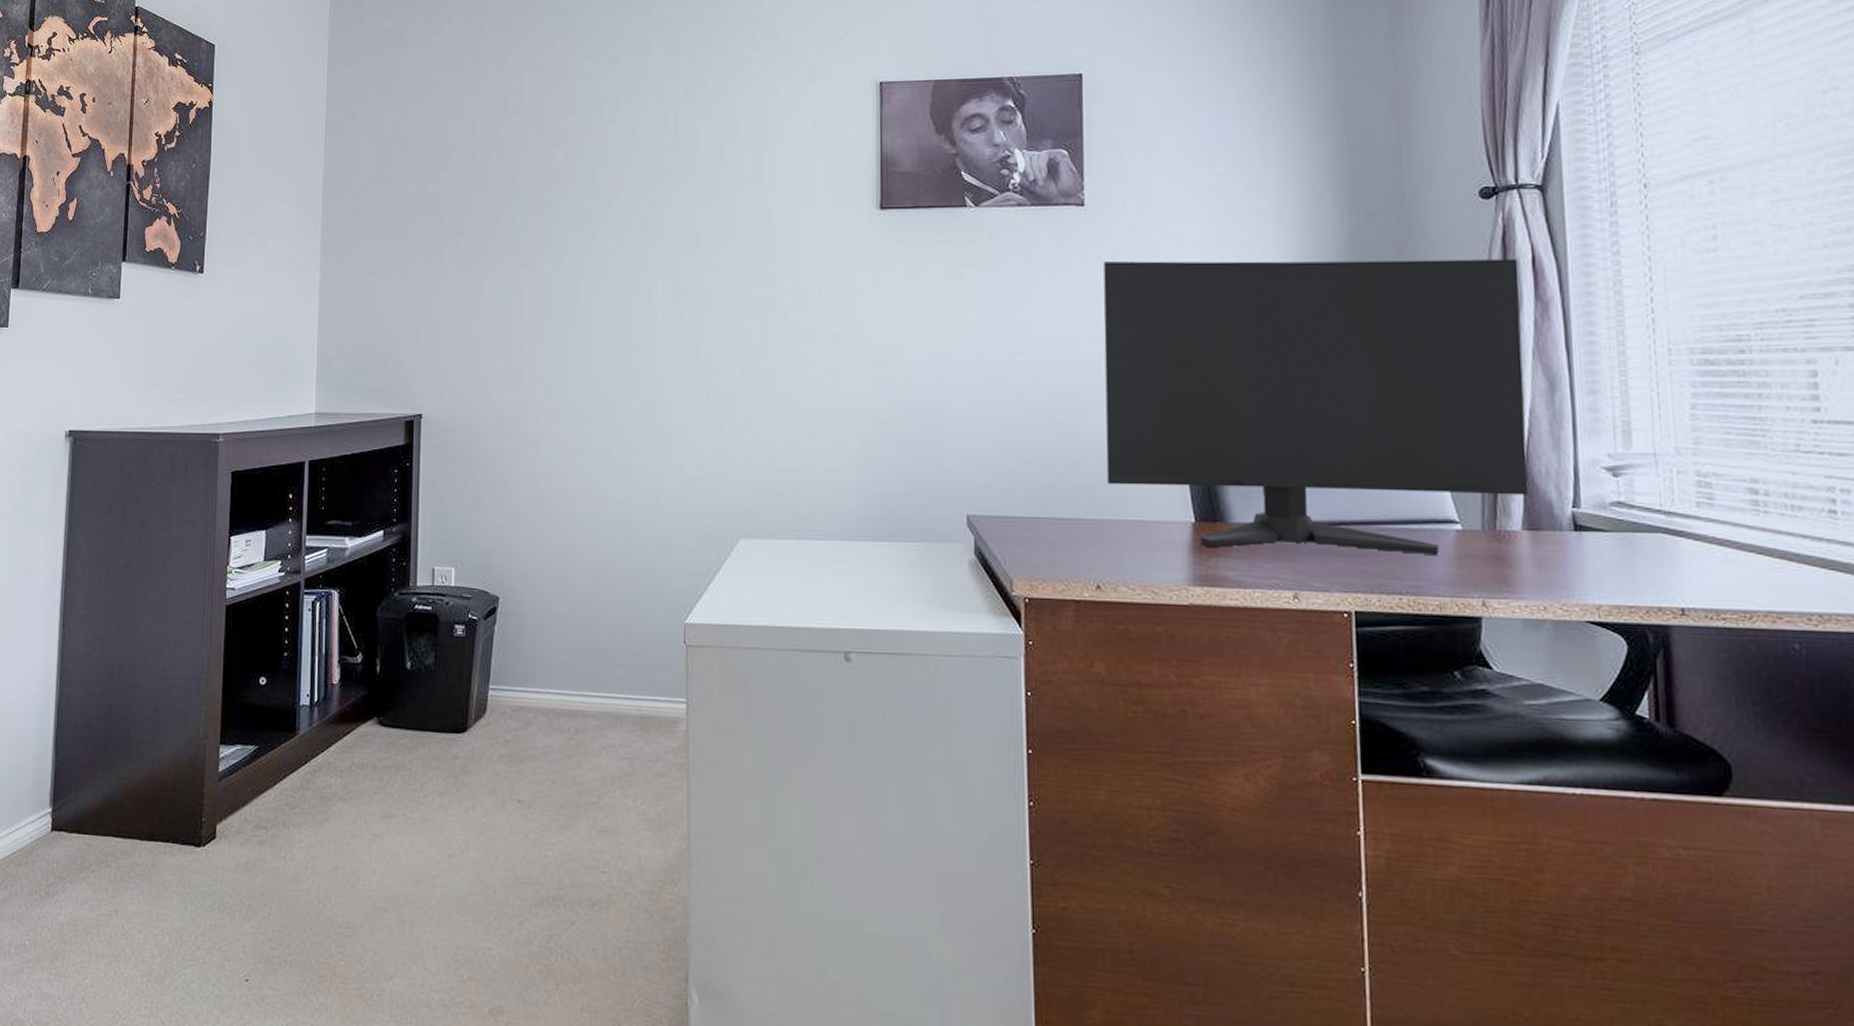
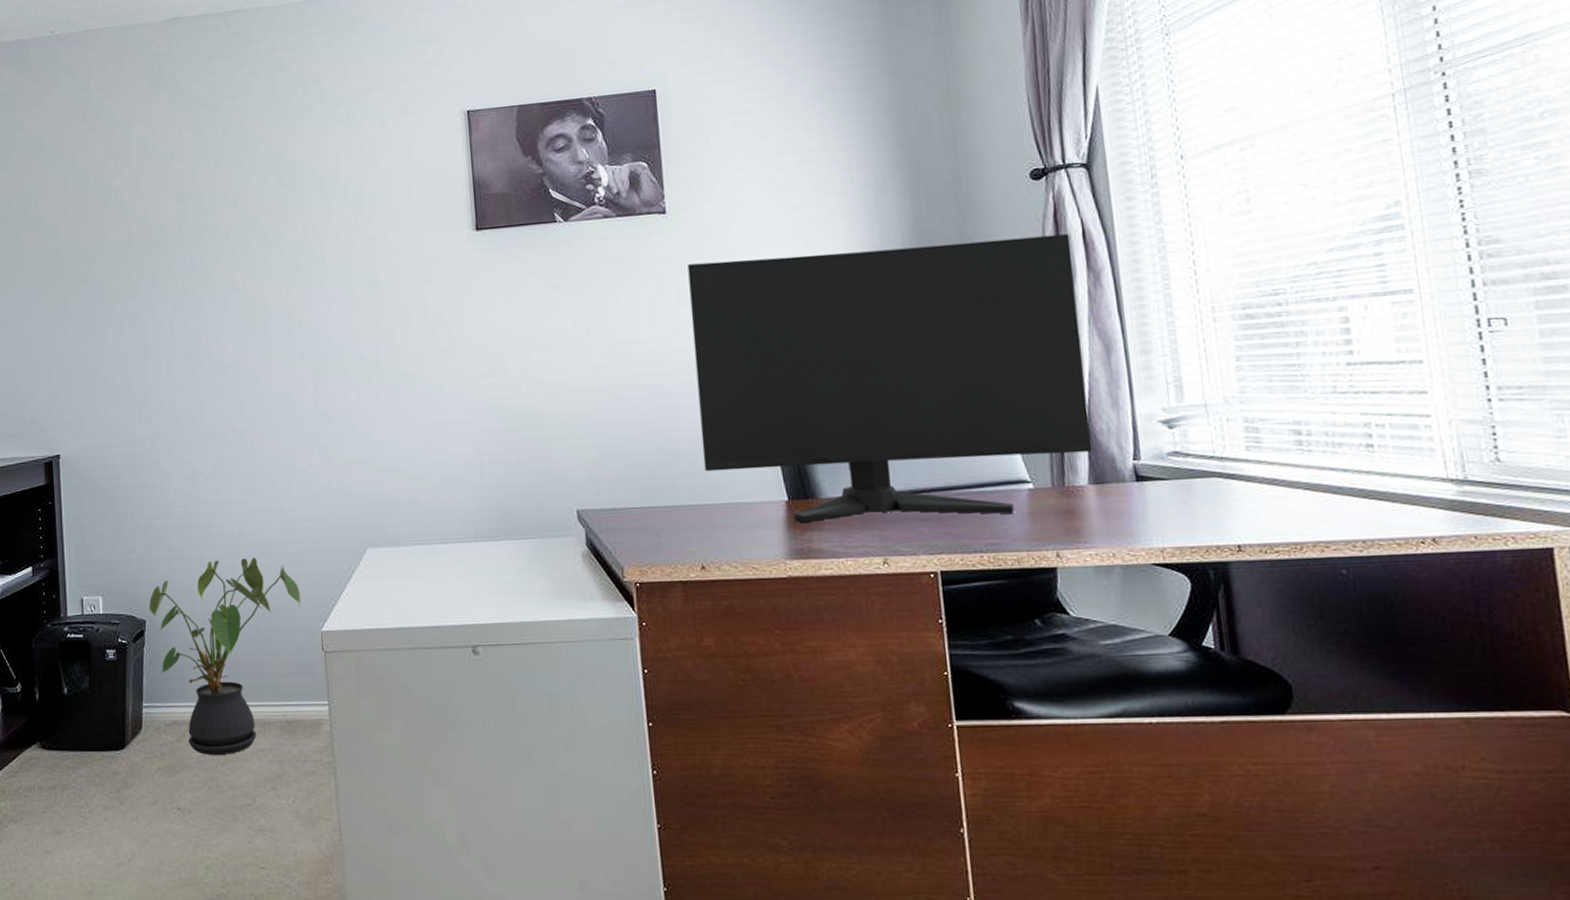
house plant: none [503,538,666,747] -> present [148,557,301,755]

